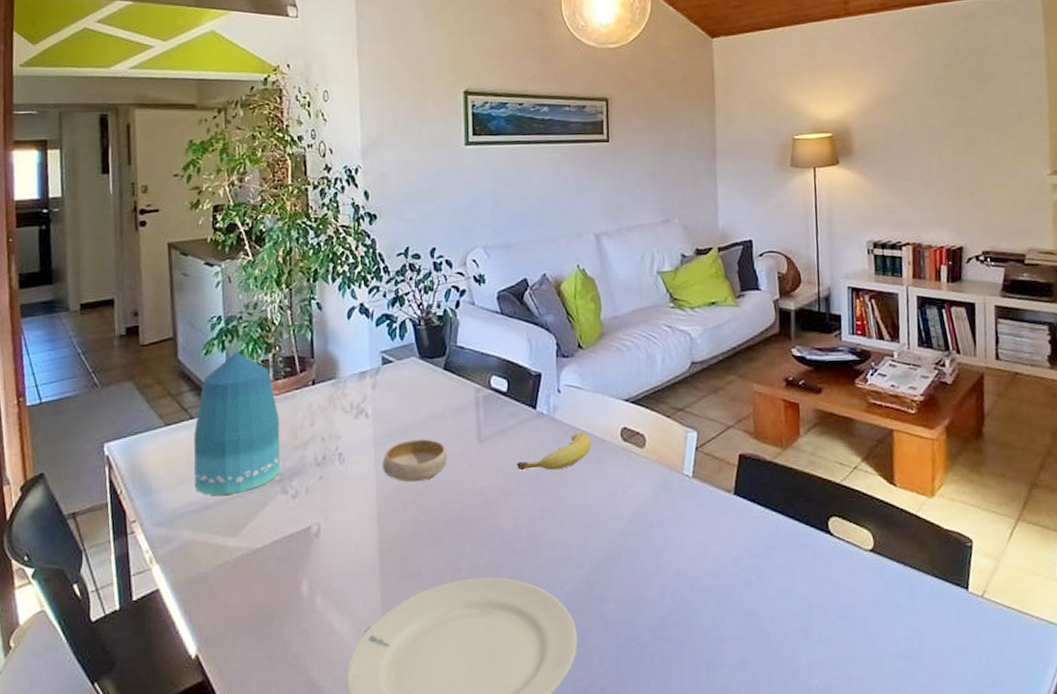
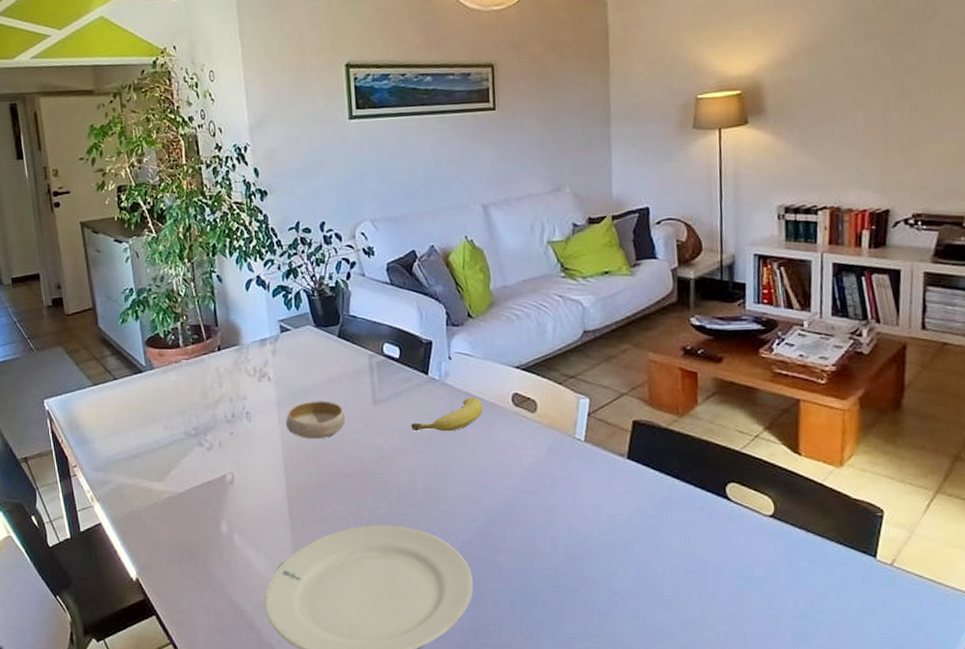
vase: present [193,351,280,495] -> none [118,320,195,446]

